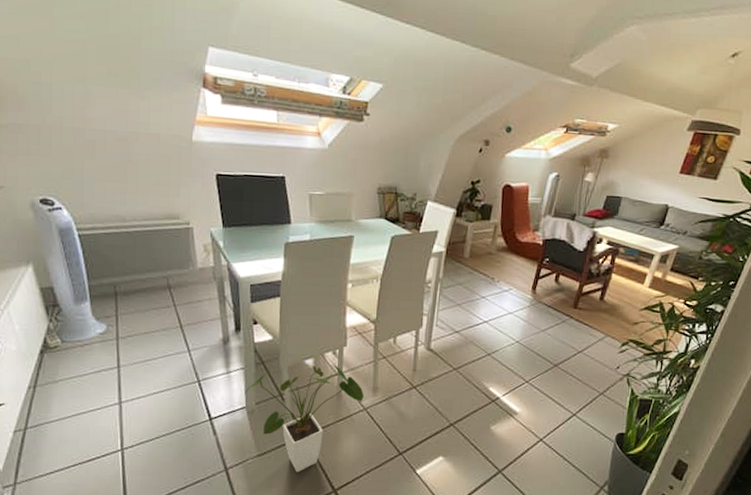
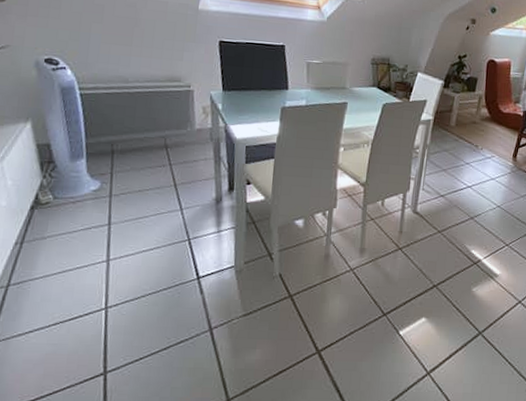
house plant: present [243,365,364,473] -> none [233,225,351,333]

